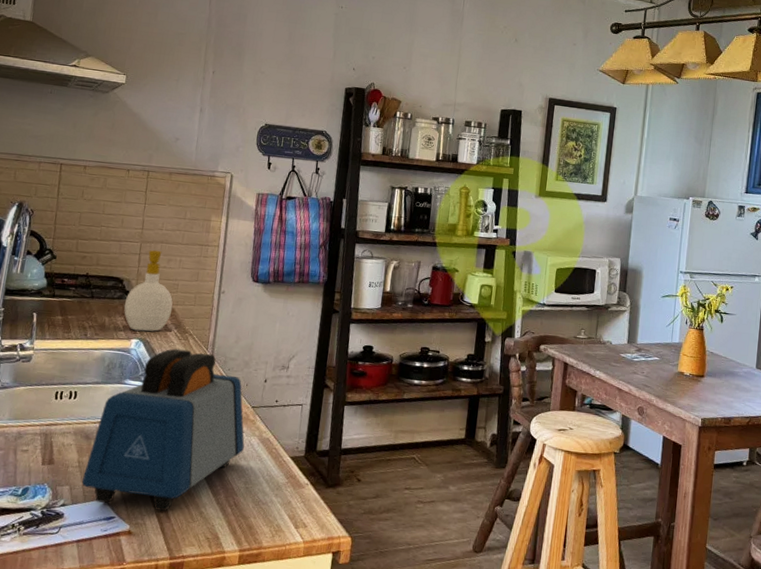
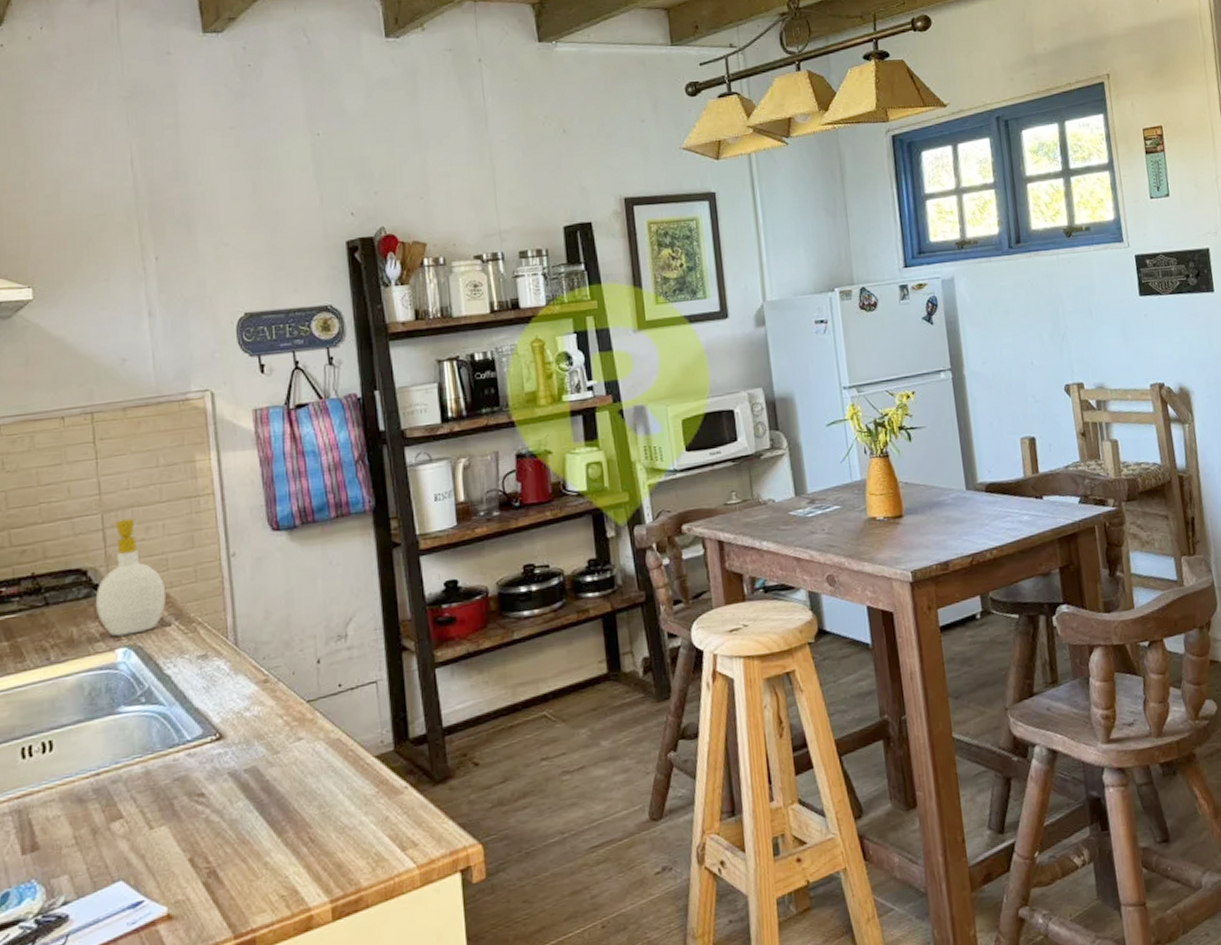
toaster: present [82,348,245,511] -> none [86,643,308,887]

